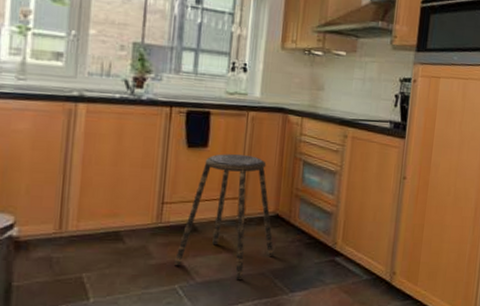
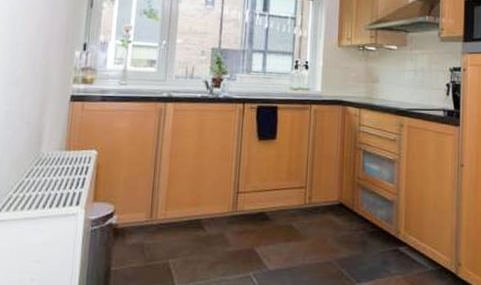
stool: present [173,154,274,281] -> none [248,145,339,269]

